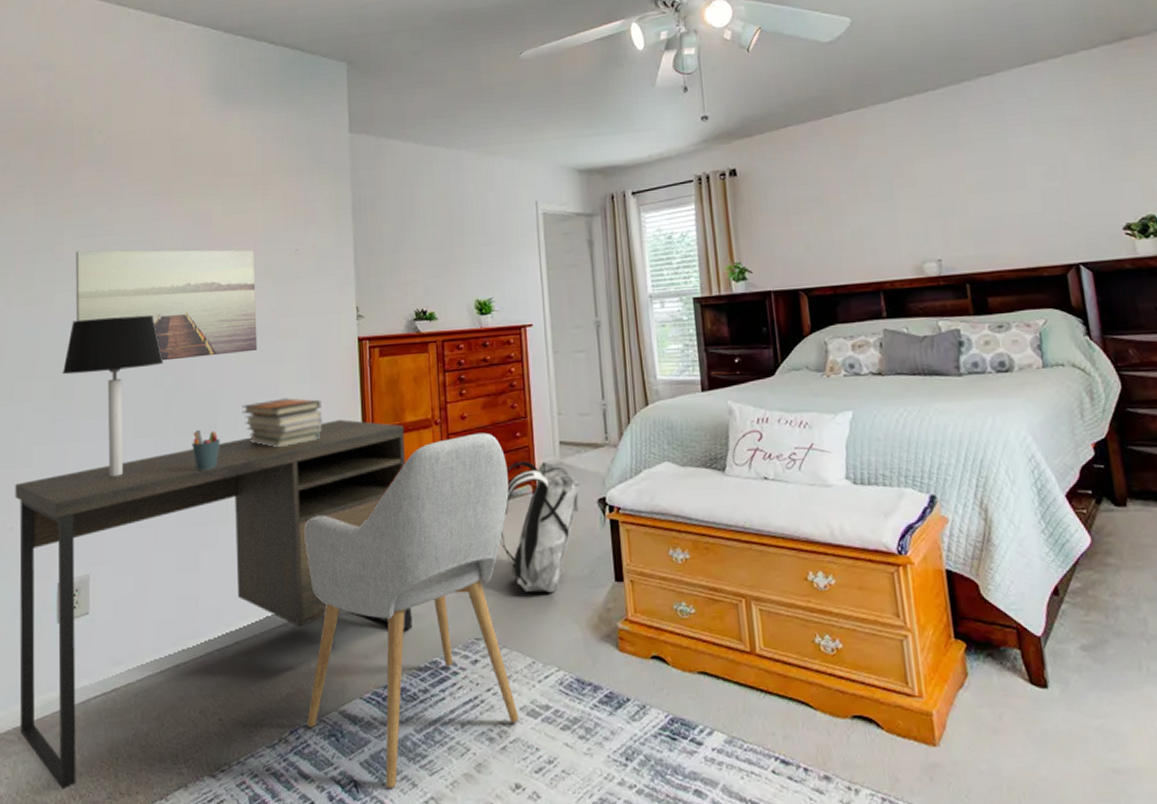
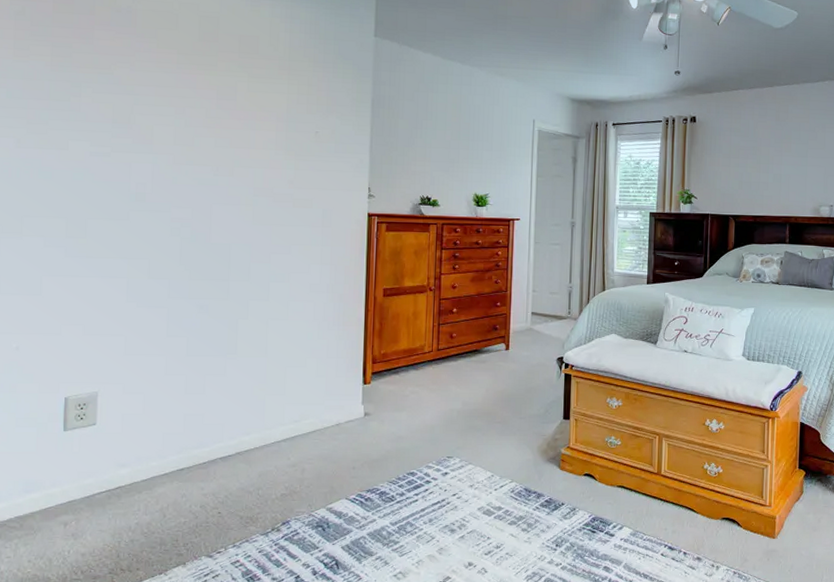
desk: present [15,419,413,790] -> none [22,279,402,567]
table lamp: present [62,315,164,477] -> none [75,168,181,310]
wall art: present [76,249,258,361] -> none [92,104,276,215]
pen holder: present [192,429,220,470] -> none [205,276,233,311]
book stack: present [242,398,323,448] -> none [255,257,331,298]
chair: present [304,432,519,789] -> none [298,300,487,566]
backpack: present [500,461,580,594] -> none [475,325,544,426]

